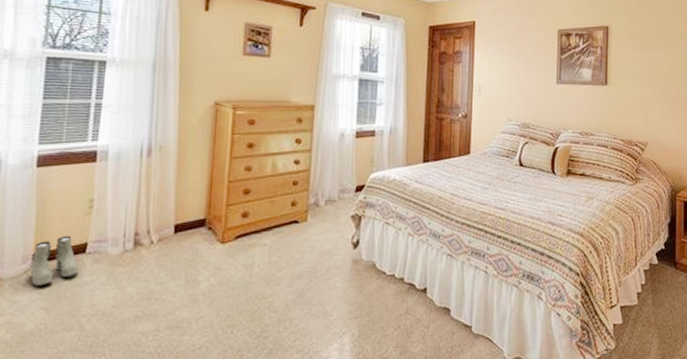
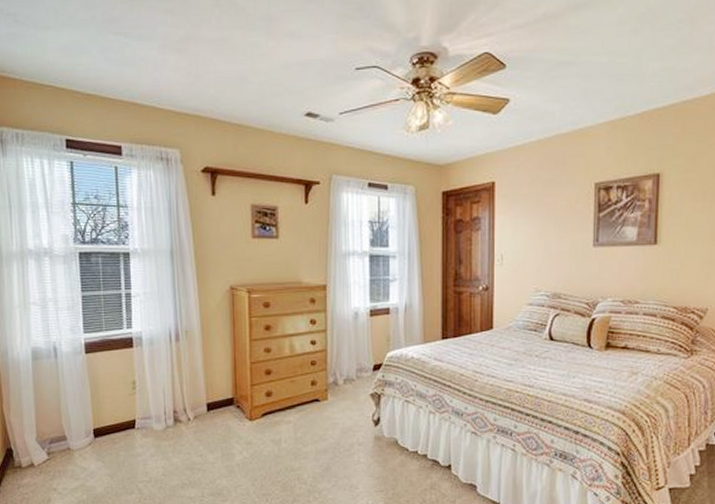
boots: present [30,235,78,286] -> none [93,413,130,456]

